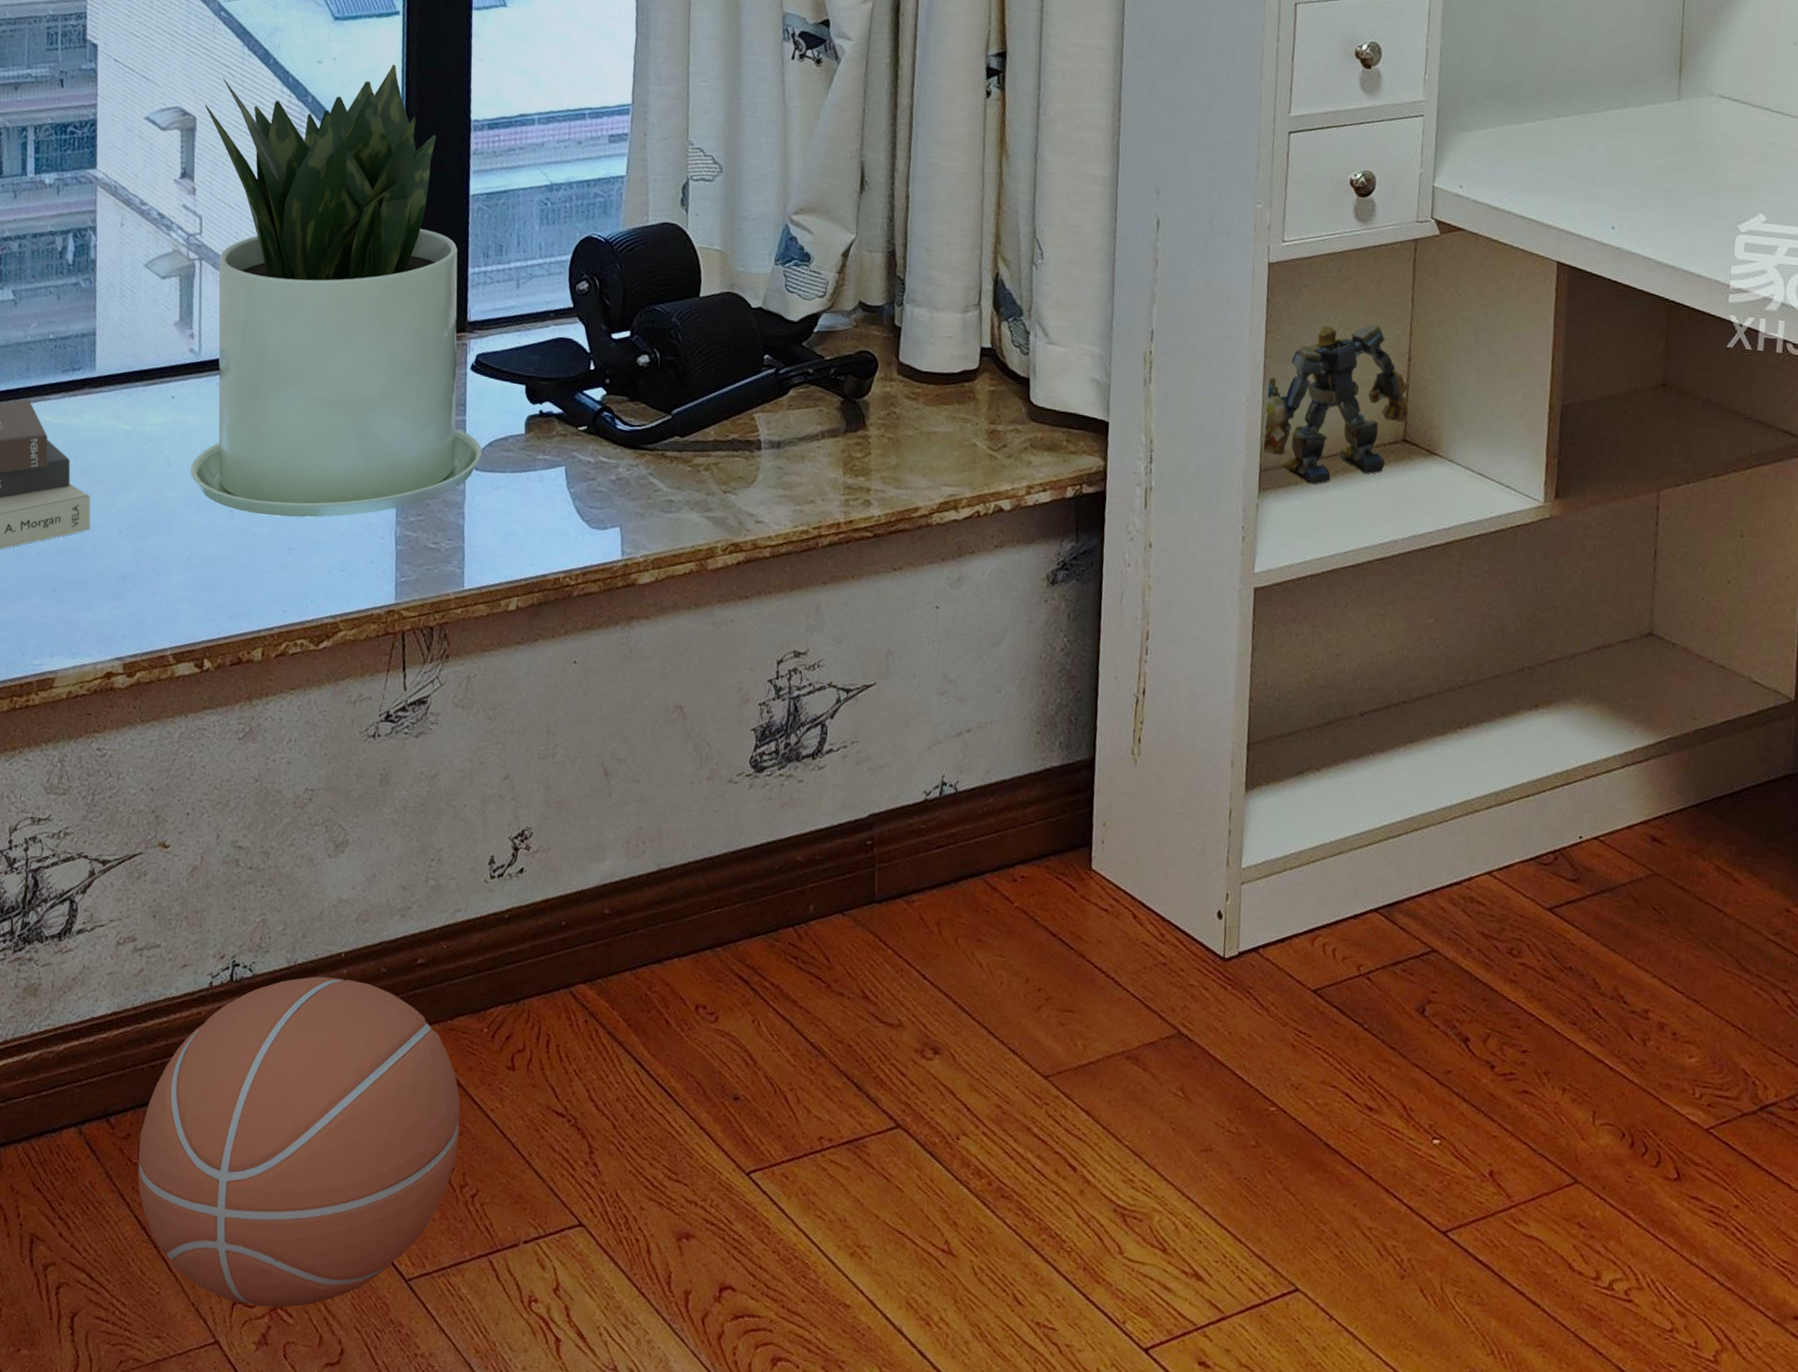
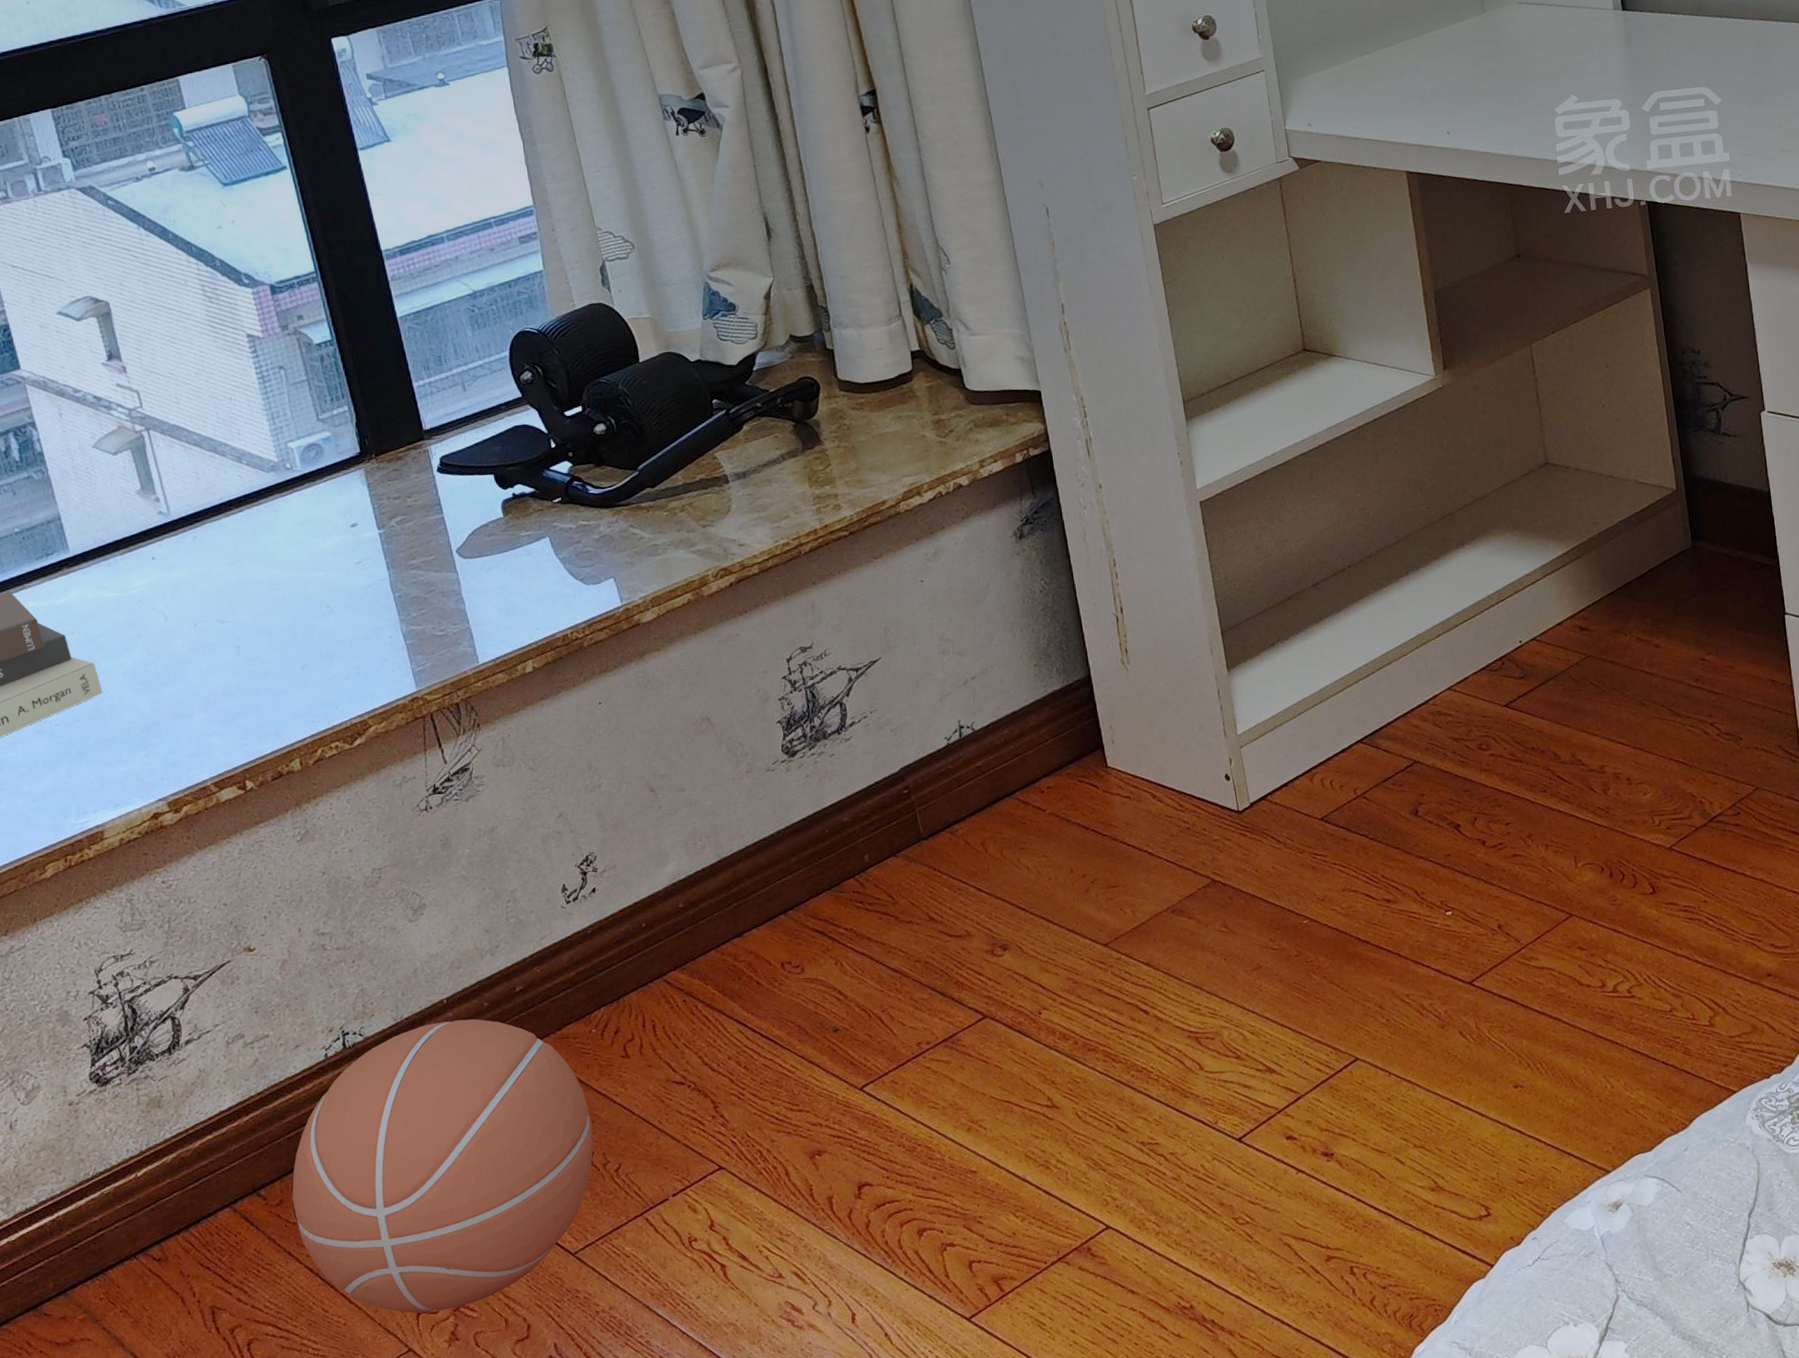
planter: present [190,64,483,518] -> none [114,215,468,644]
toy robot: present [1261,325,1409,485] -> none [1173,258,1303,404]

